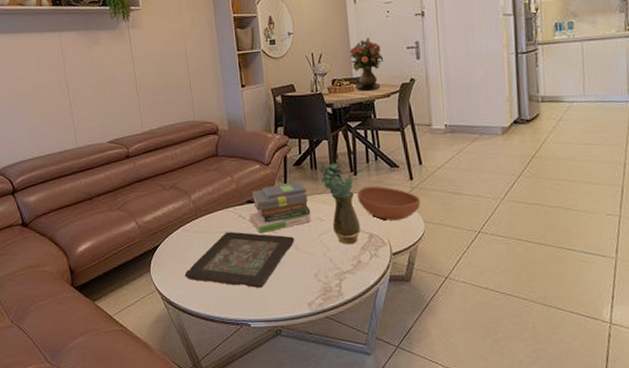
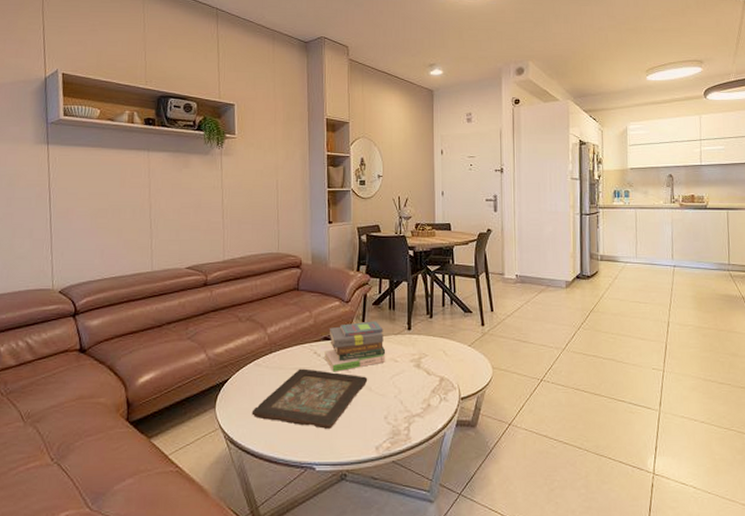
vase: present [320,161,360,245] -> none [397,303,432,388]
bouquet: present [349,37,383,92] -> none [433,186,464,238]
bowl: present [357,186,420,221] -> none [432,330,490,365]

